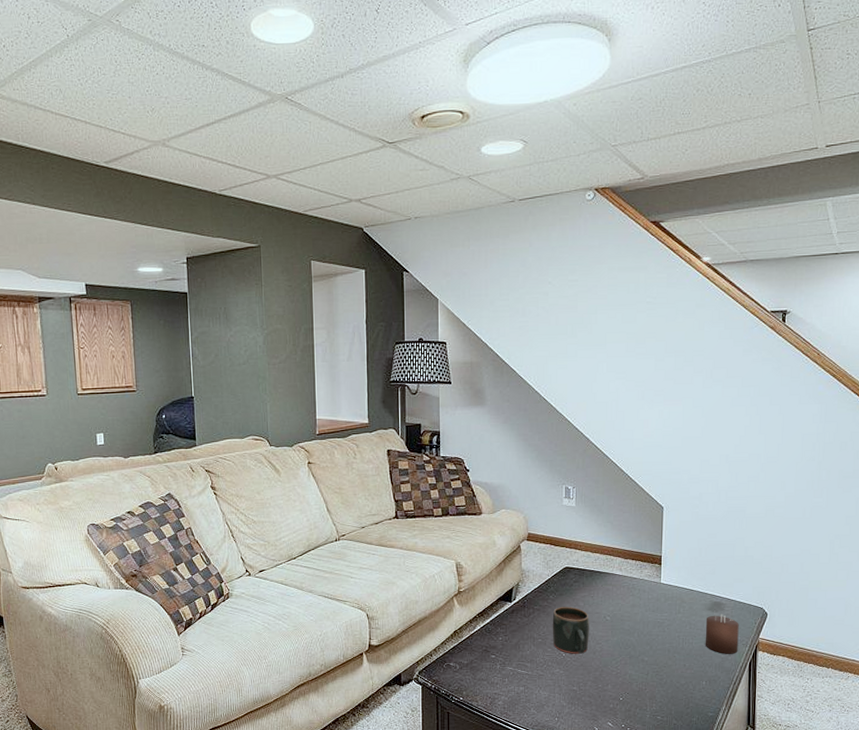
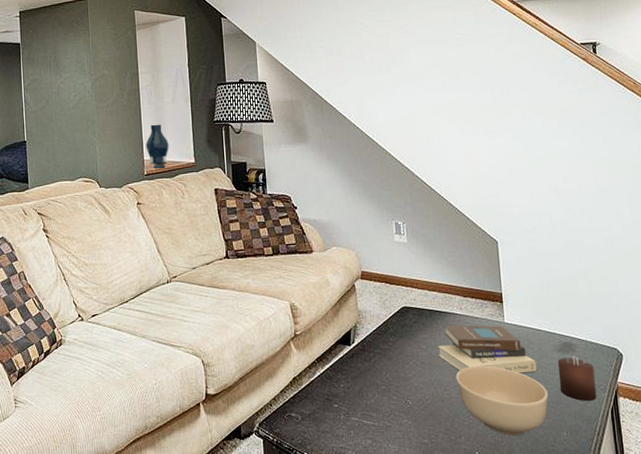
vase: none [318,383,343,428] -> present [146,124,169,169]
mug: present [552,607,589,654] -> none [394,350,436,402]
books: none [594,584,686,629] -> present [437,325,537,374]
bowl: none [609,621,693,685] -> present [455,365,548,436]

